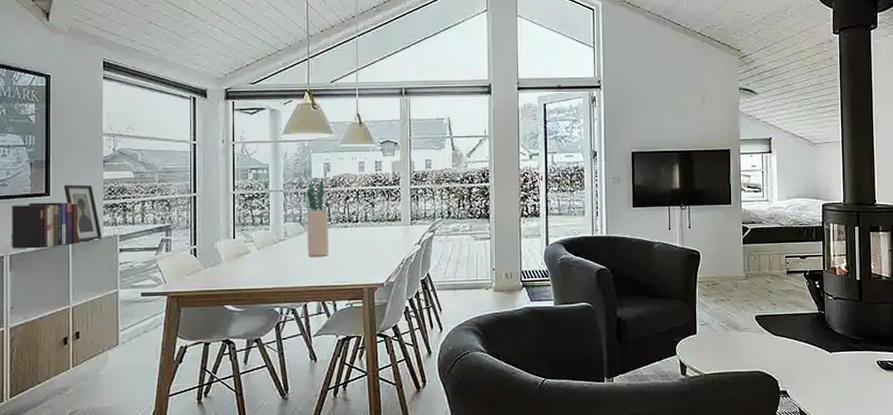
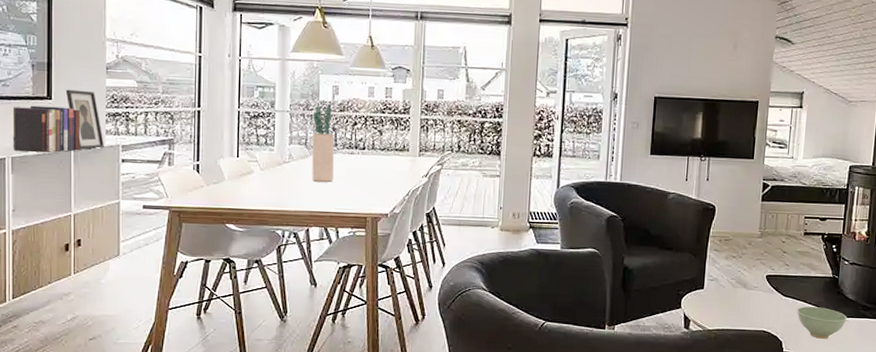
bowl: none [788,343,837,375] -> present [796,306,847,339]

